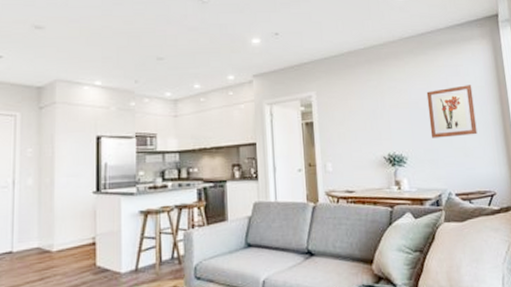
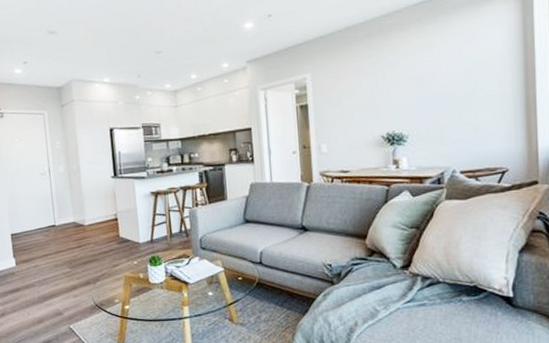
wall art: present [426,85,477,138] -> none [434,52,492,114]

